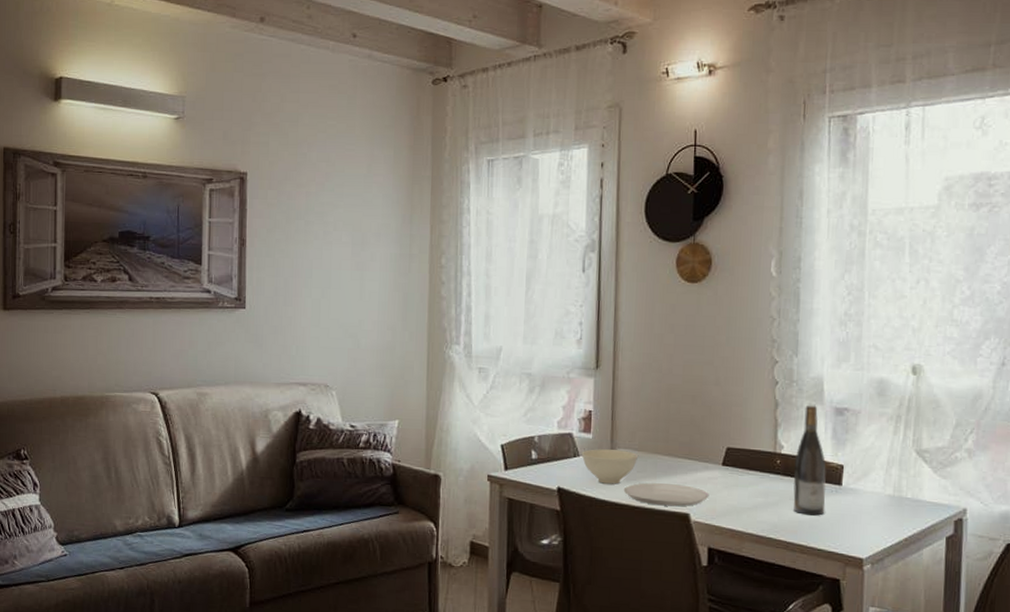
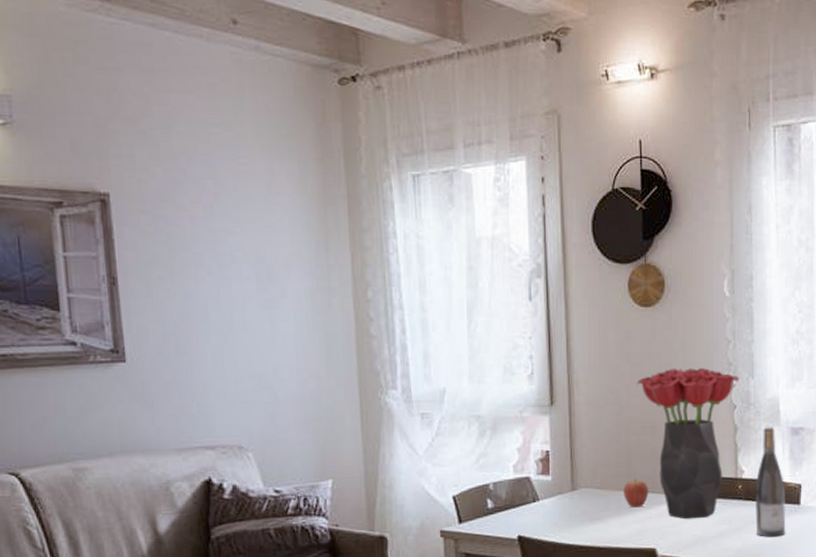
bowl: present [581,449,639,484] -> none [541,490,601,527]
plate: present [623,483,709,507] -> none [587,520,675,544]
fruit: none [660,443,686,472] -> present [623,478,649,508]
bouquet: none [680,342,783,489] -> present [637,368,740,518]

